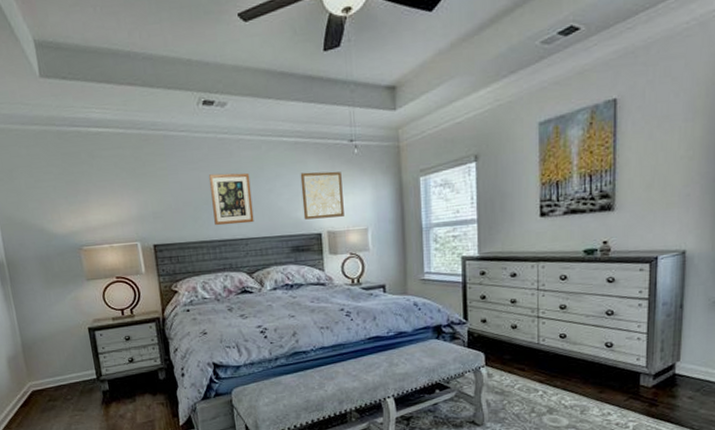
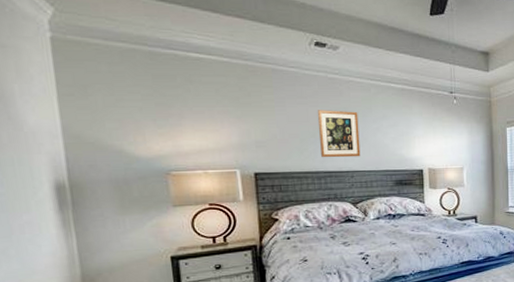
wall art: present [300,171,344,220] -> none [405,116,444,157]

